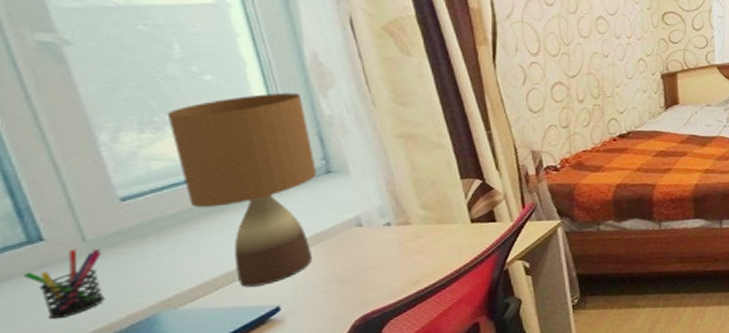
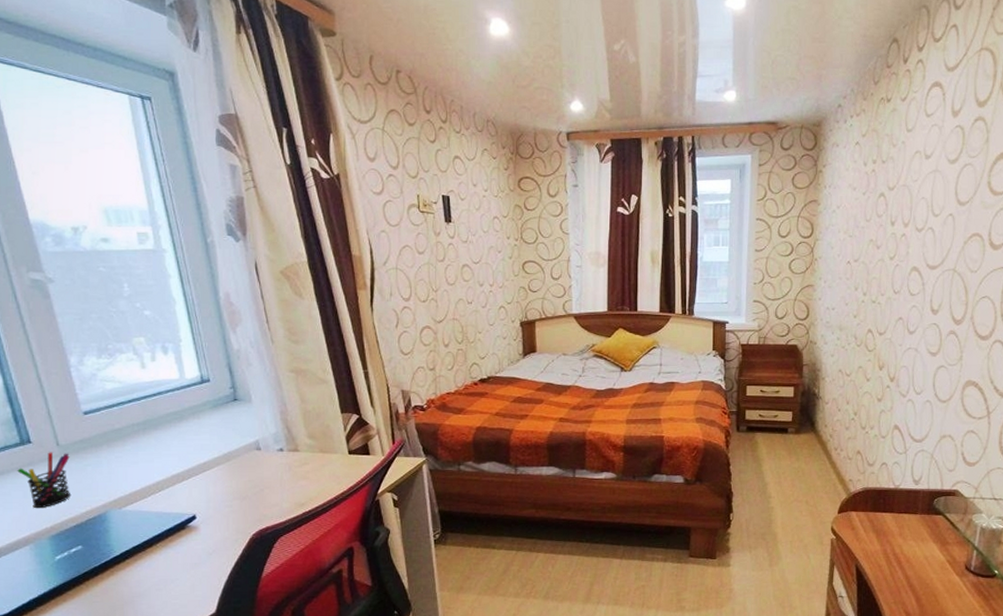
table lamp: present [167,93,318,287] -> none [117,328,227,496]

